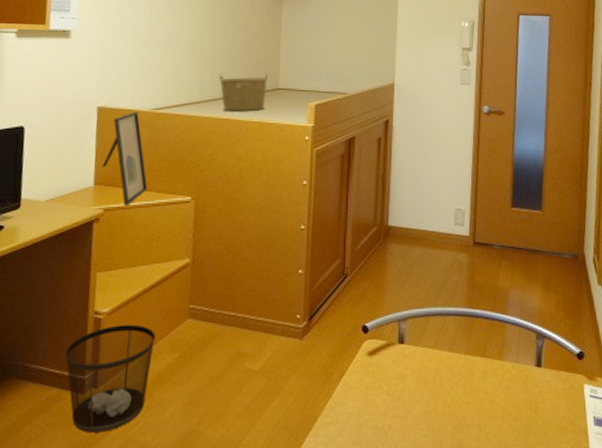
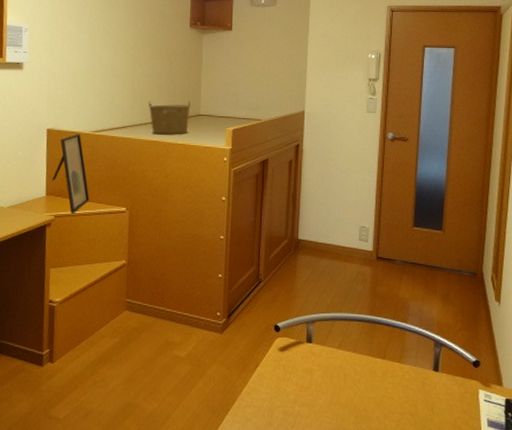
waste bin: present [64,324,155,433] -> none [26,312,99,398]

